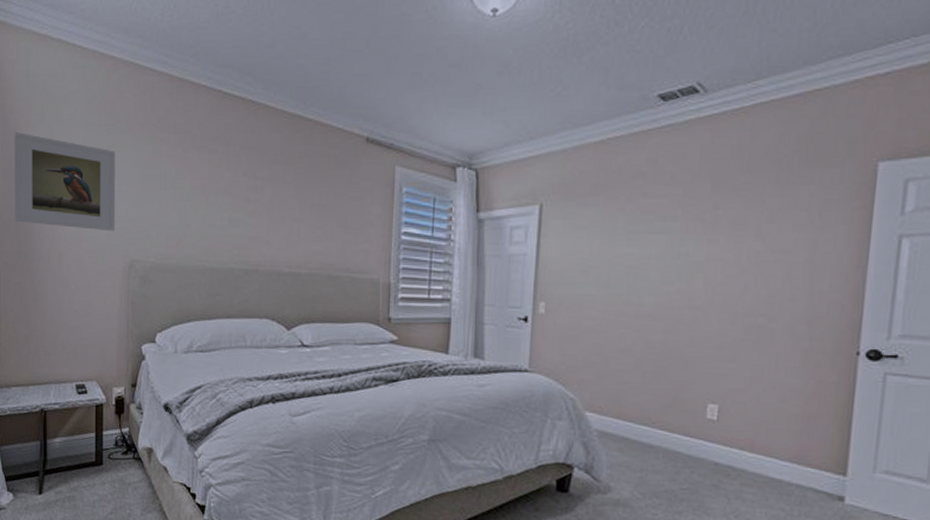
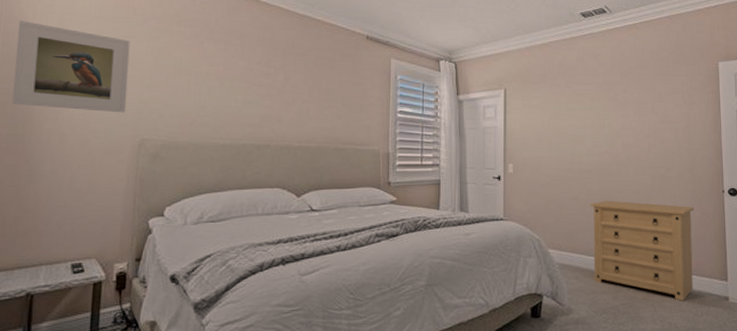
dresser: none [644,355,806,495] -> present [590,200,694,301]

